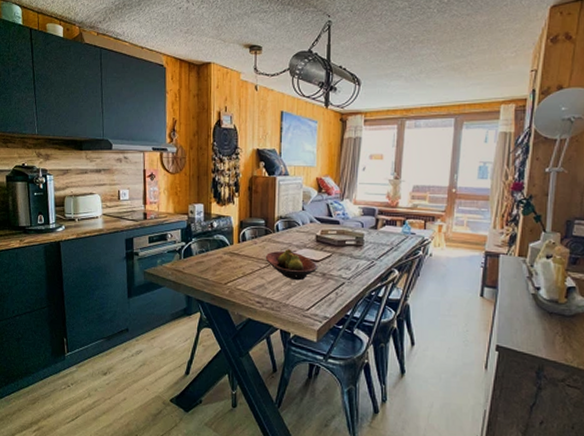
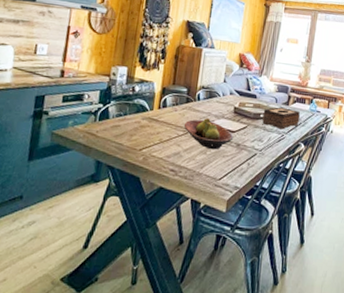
tissue box: none [348,232,392,256] -> present [262,107,301,130]

